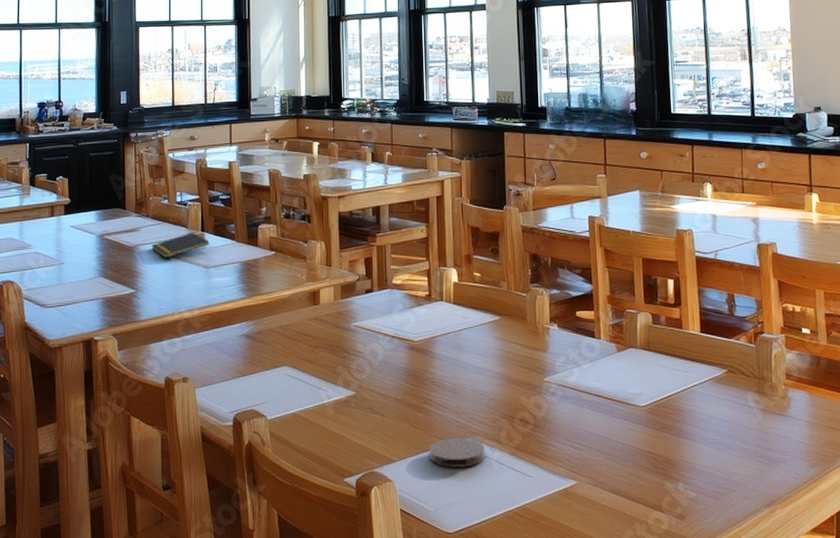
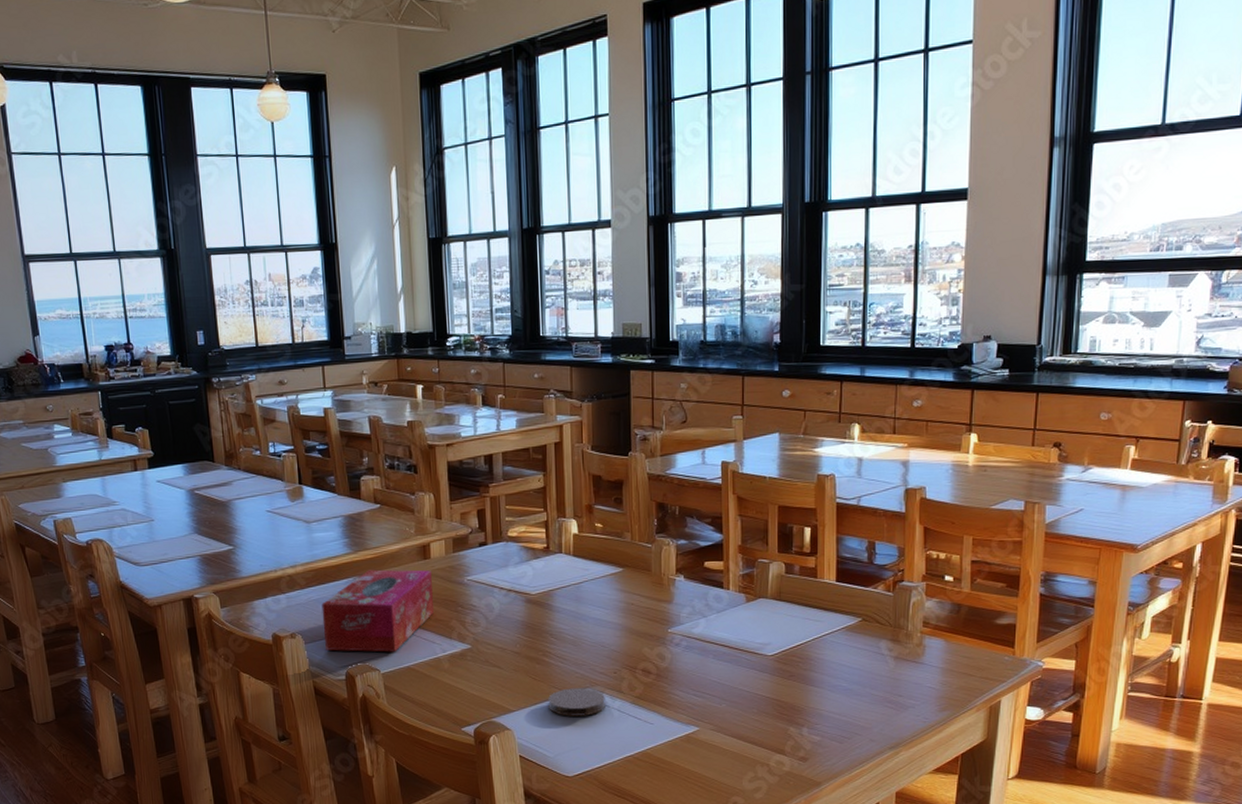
notepad: present [151,232,210,258] -> none [246,485,309,513]
tissue box: none [214,314,322,398] -> present [321,569,435,653]

